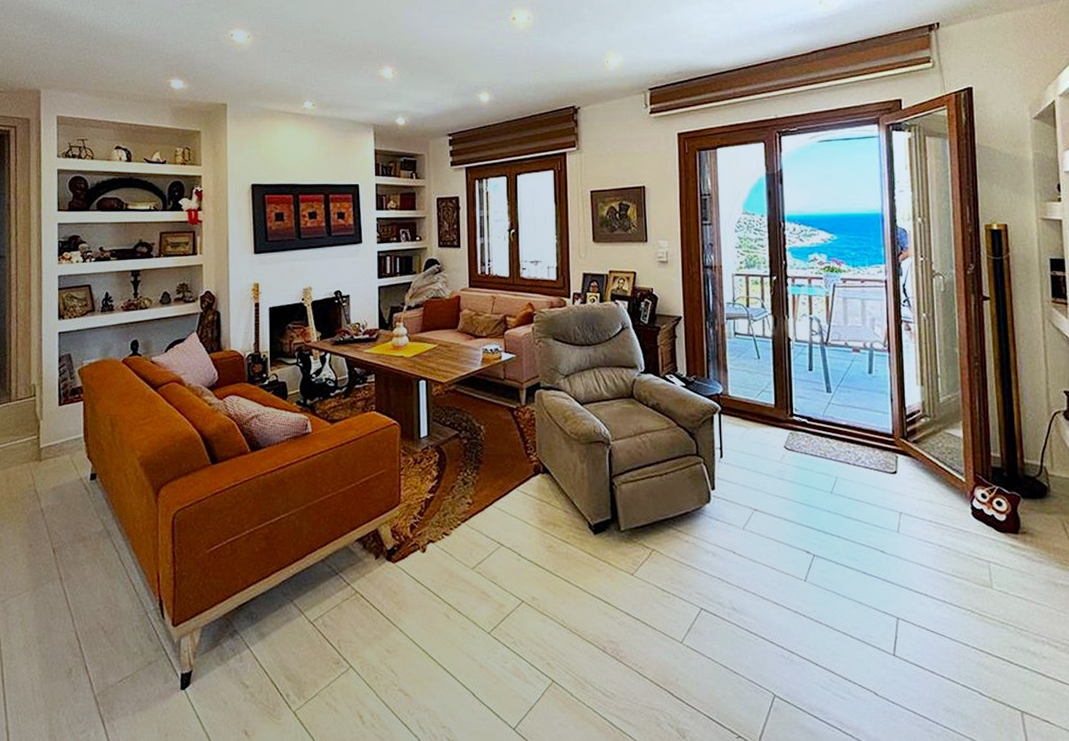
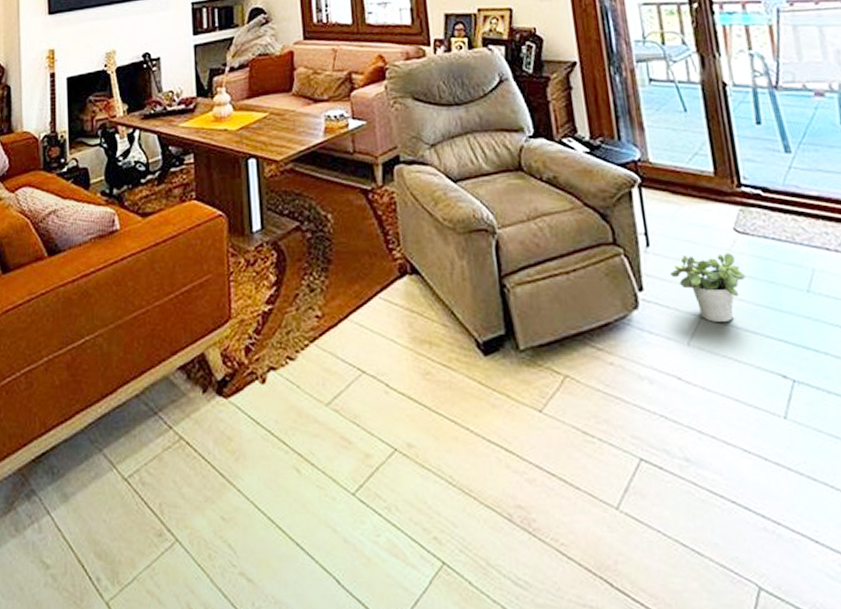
potted plant: none [736,464,789,513] -> present [671,252,745,322]

